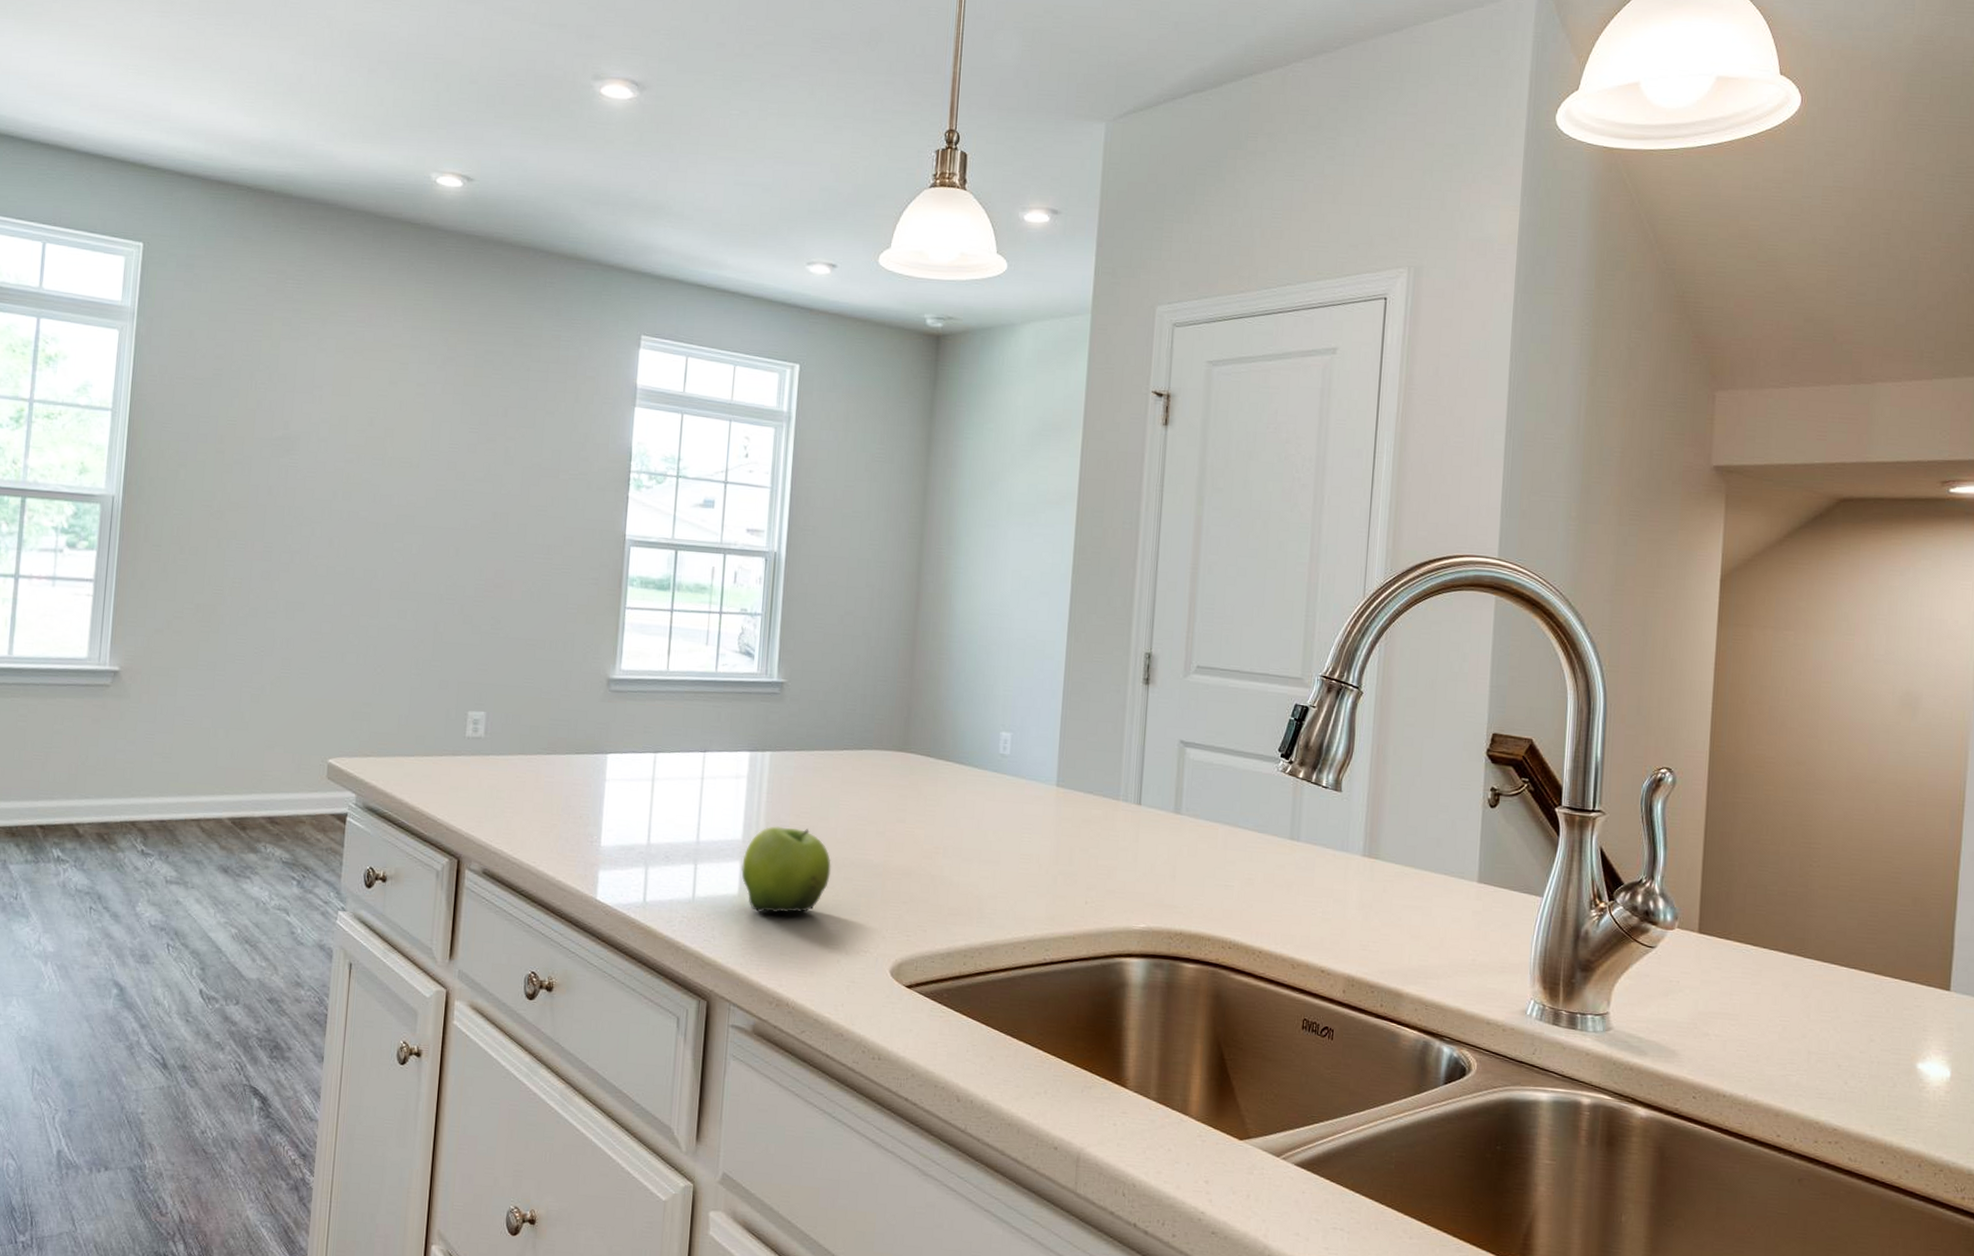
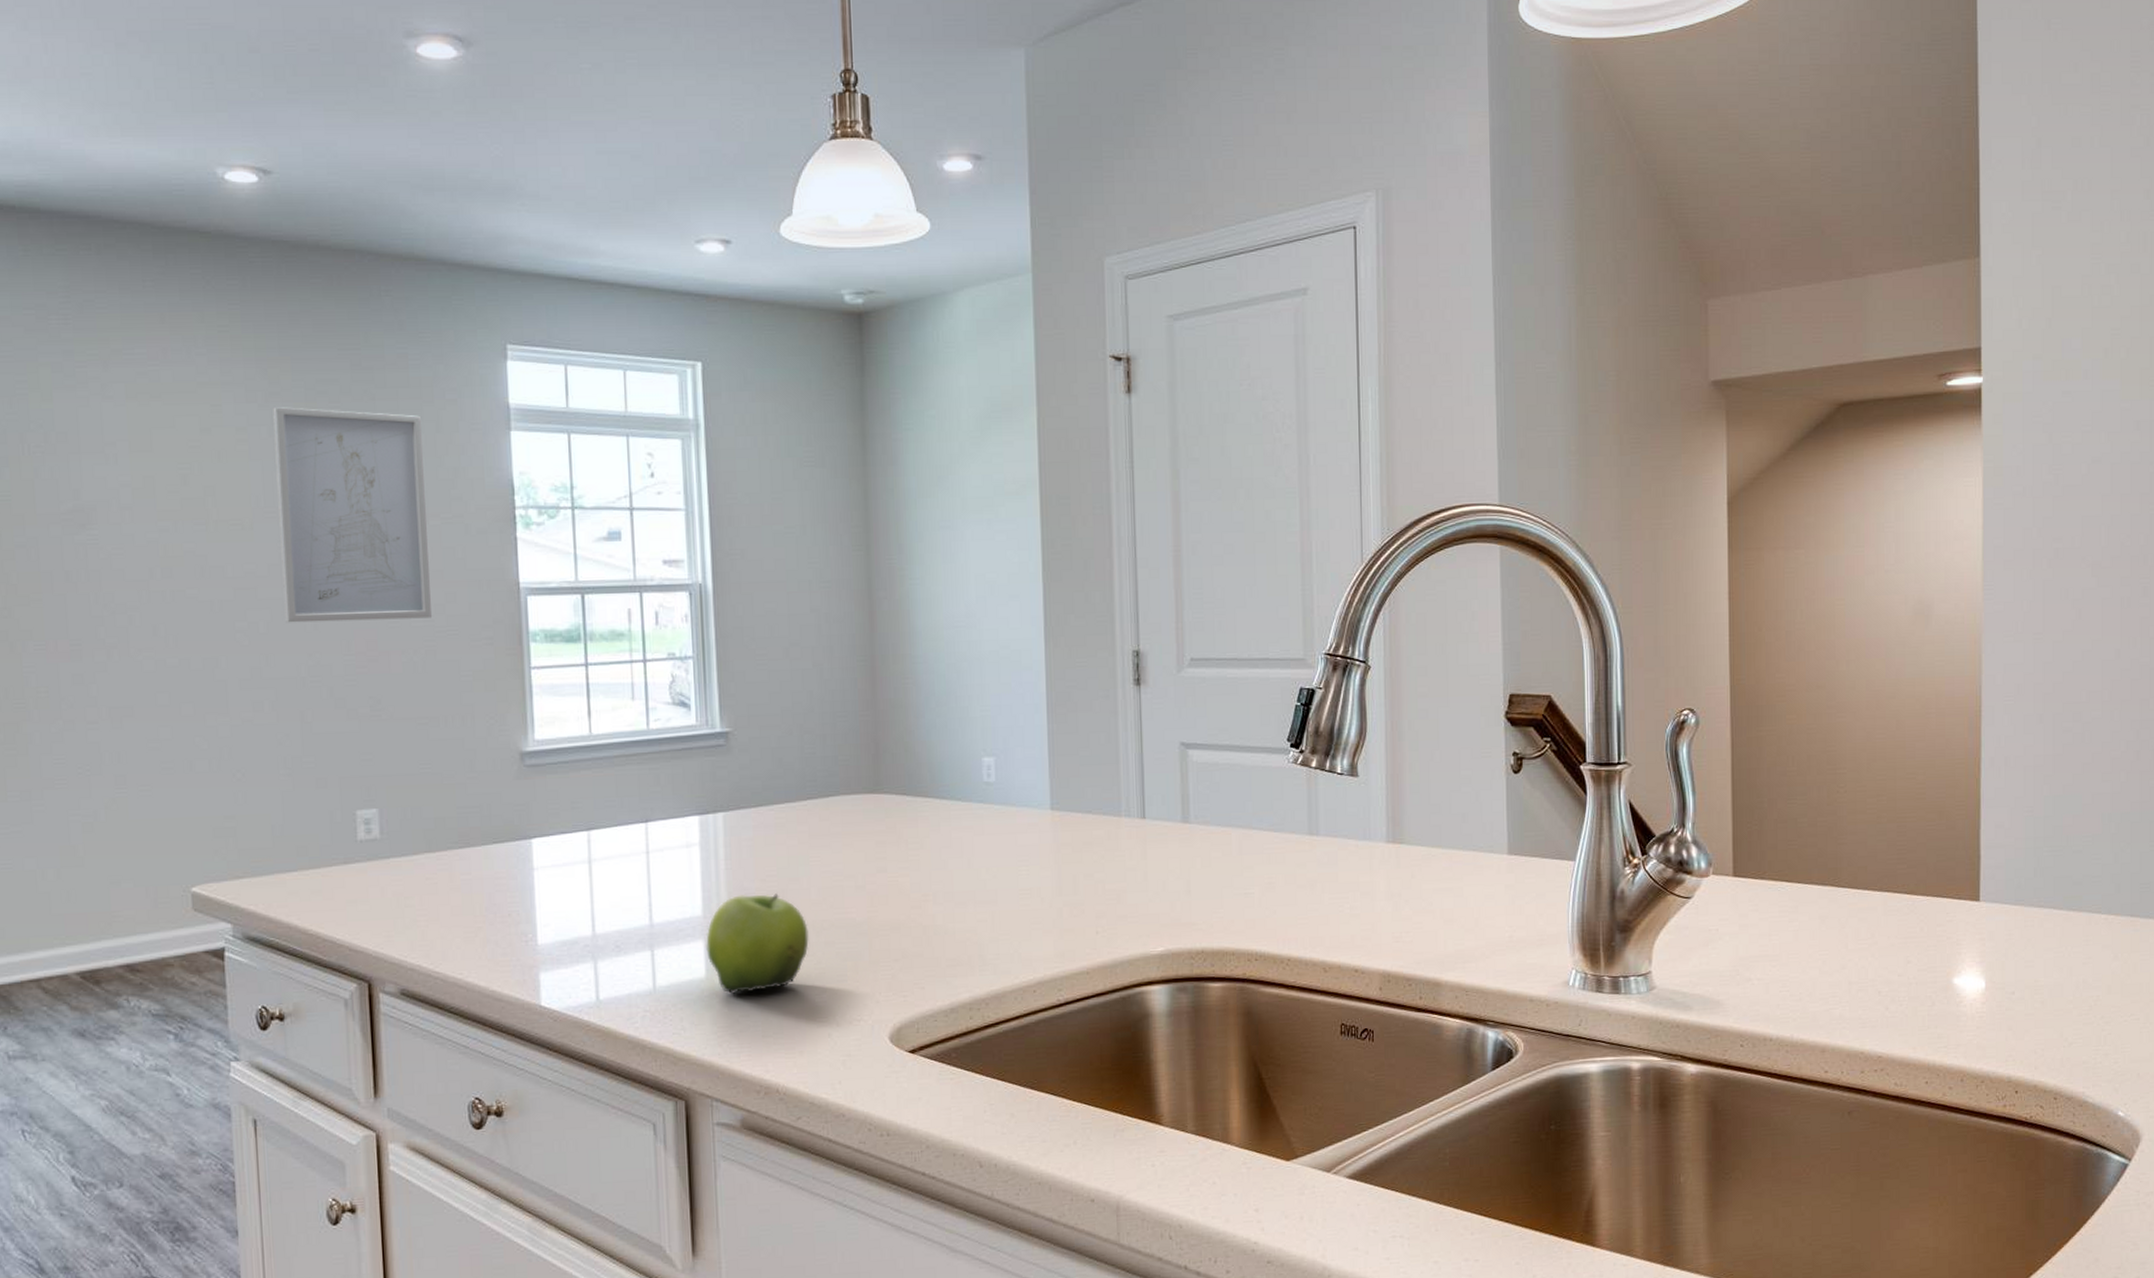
wall art: none [434,369,564,557] -> present [273,407,432,623]

